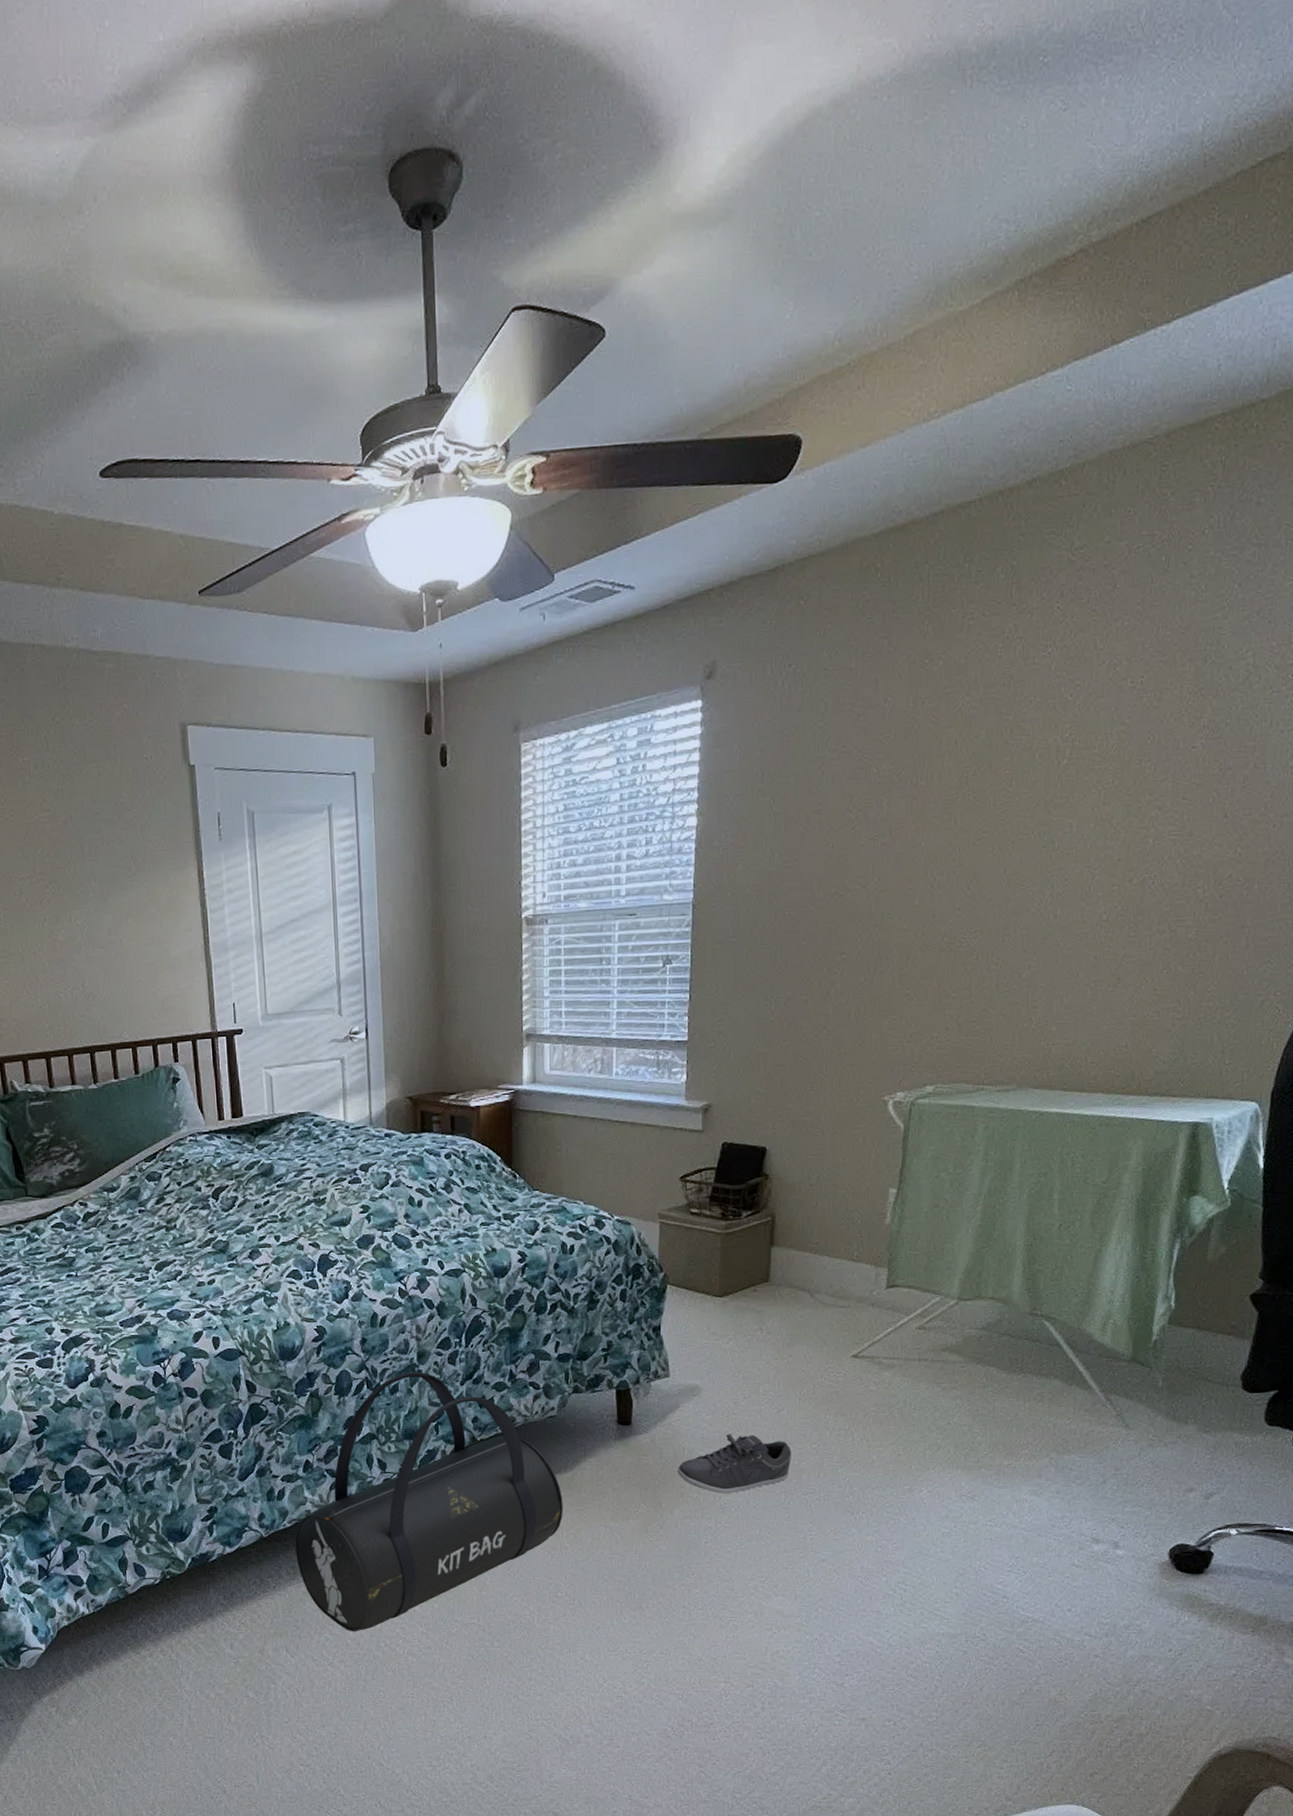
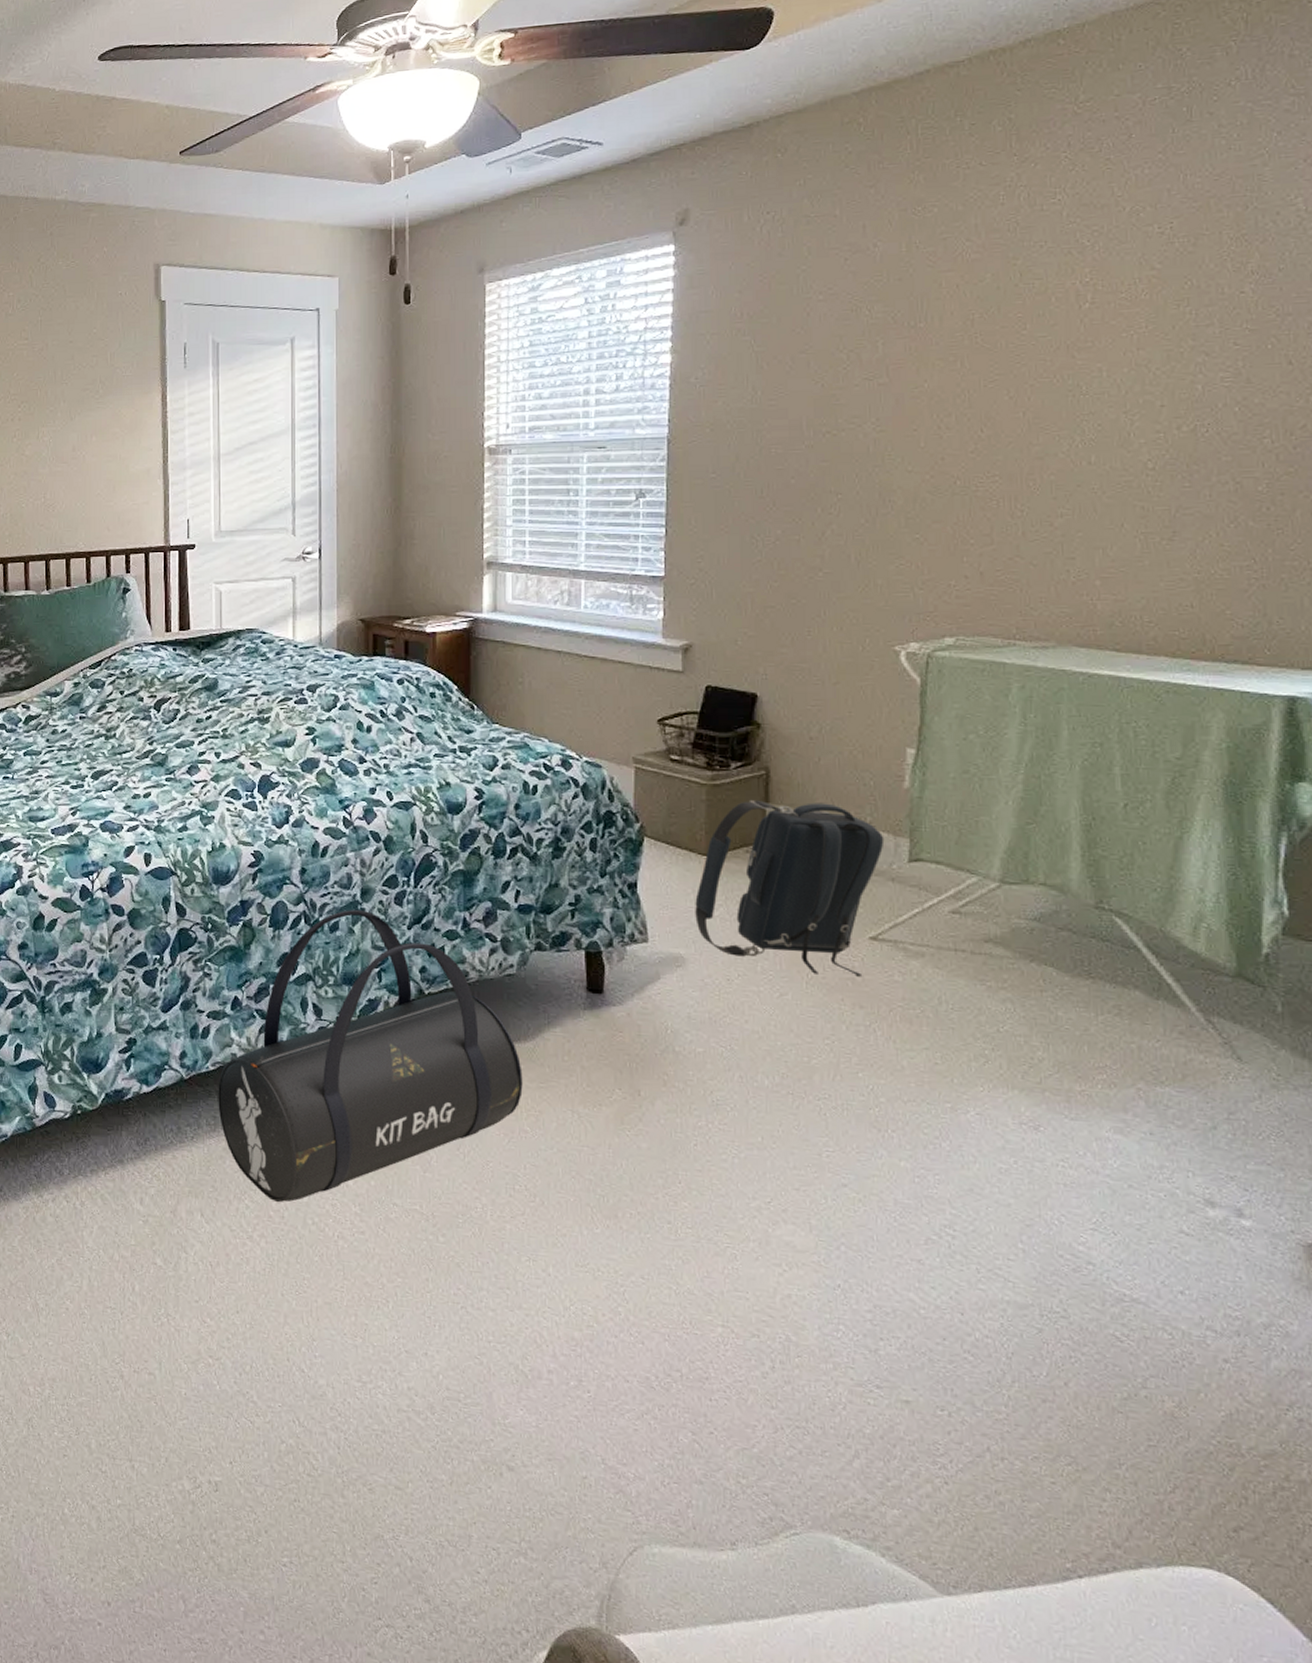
shoe: present [677,1434,791,1494] -> none [658,1016,799,1088]
backpack: none [709,1242,868,1391] -> present [695,799,885,977]

